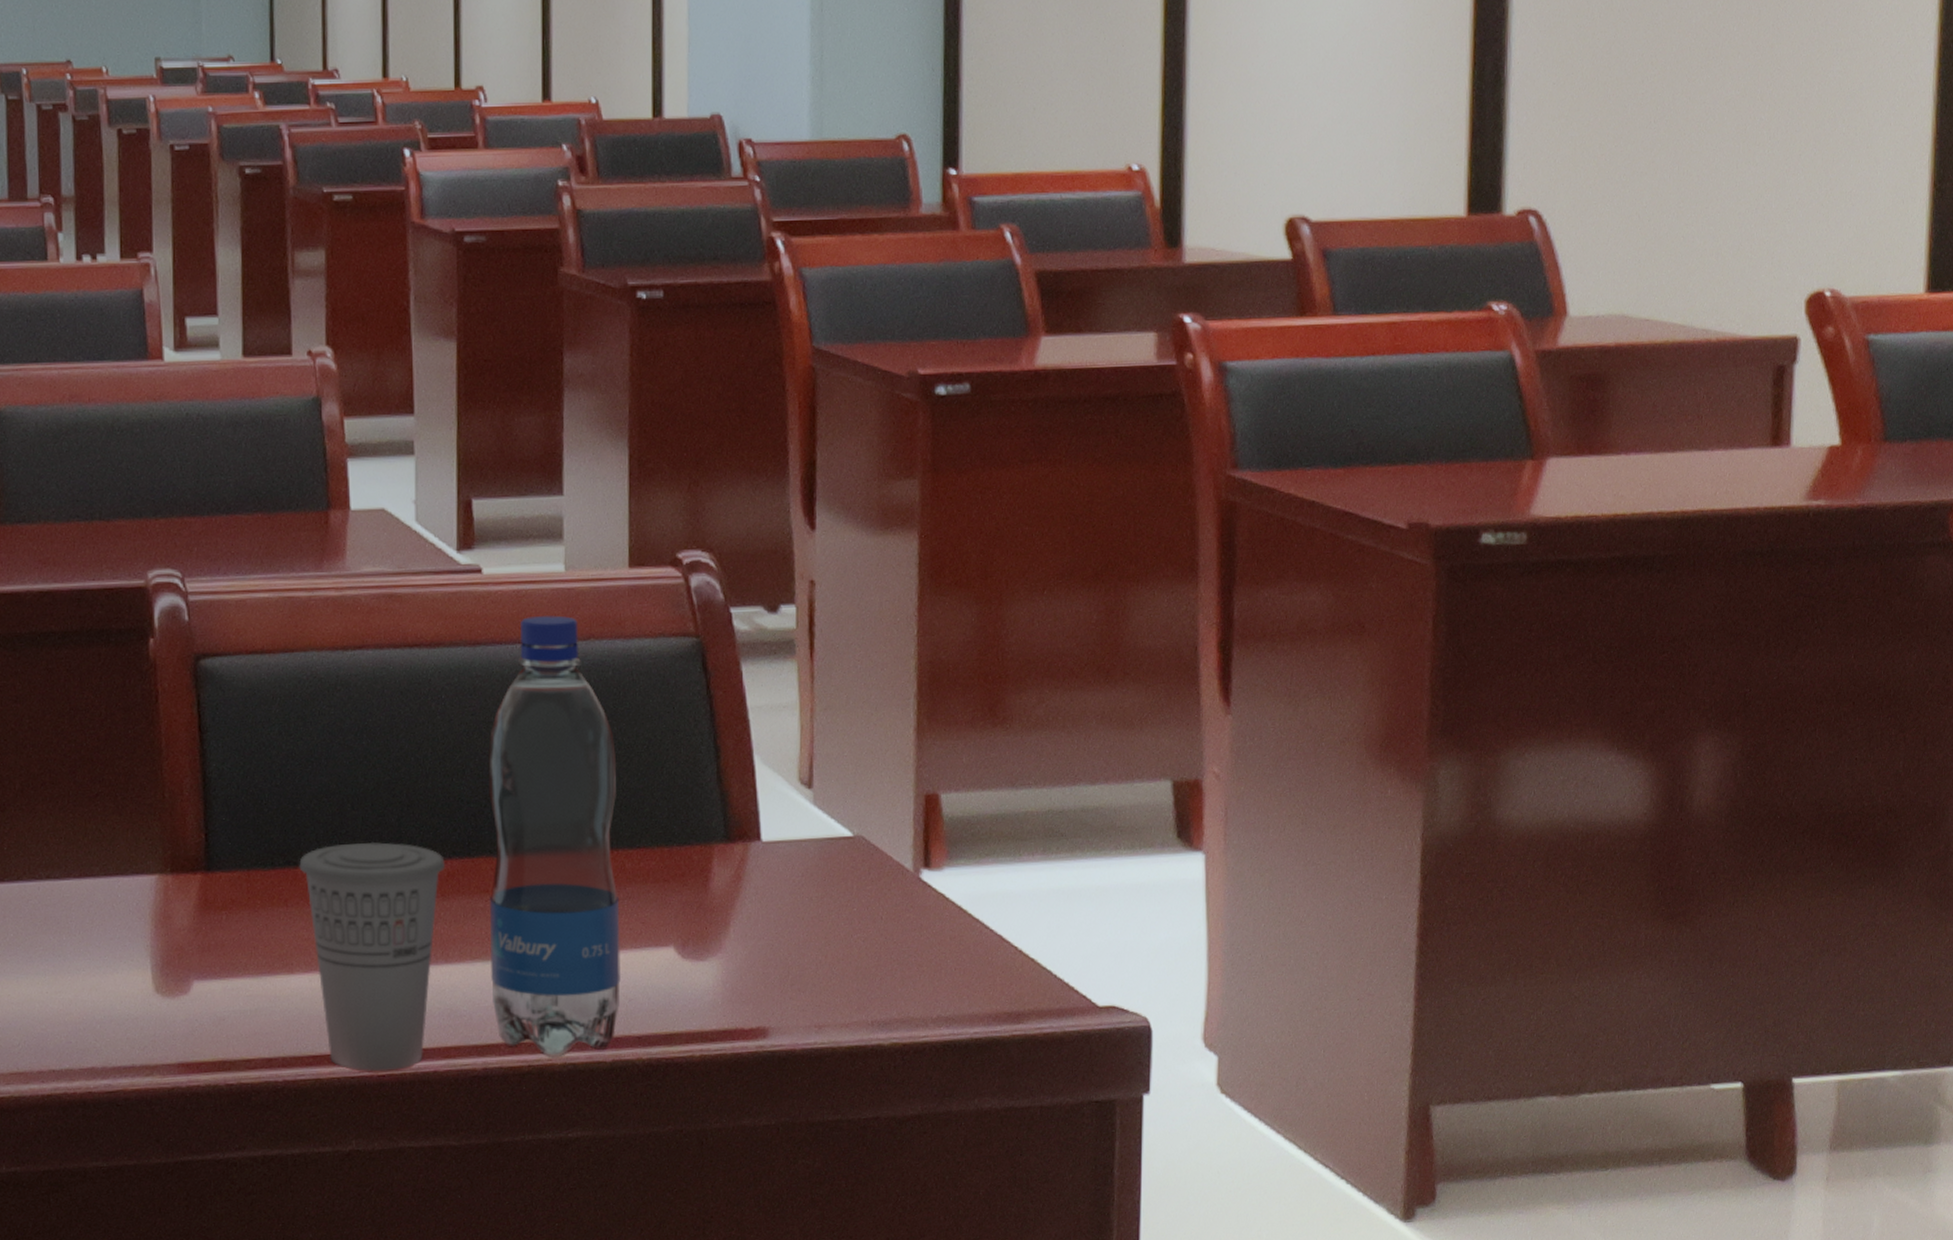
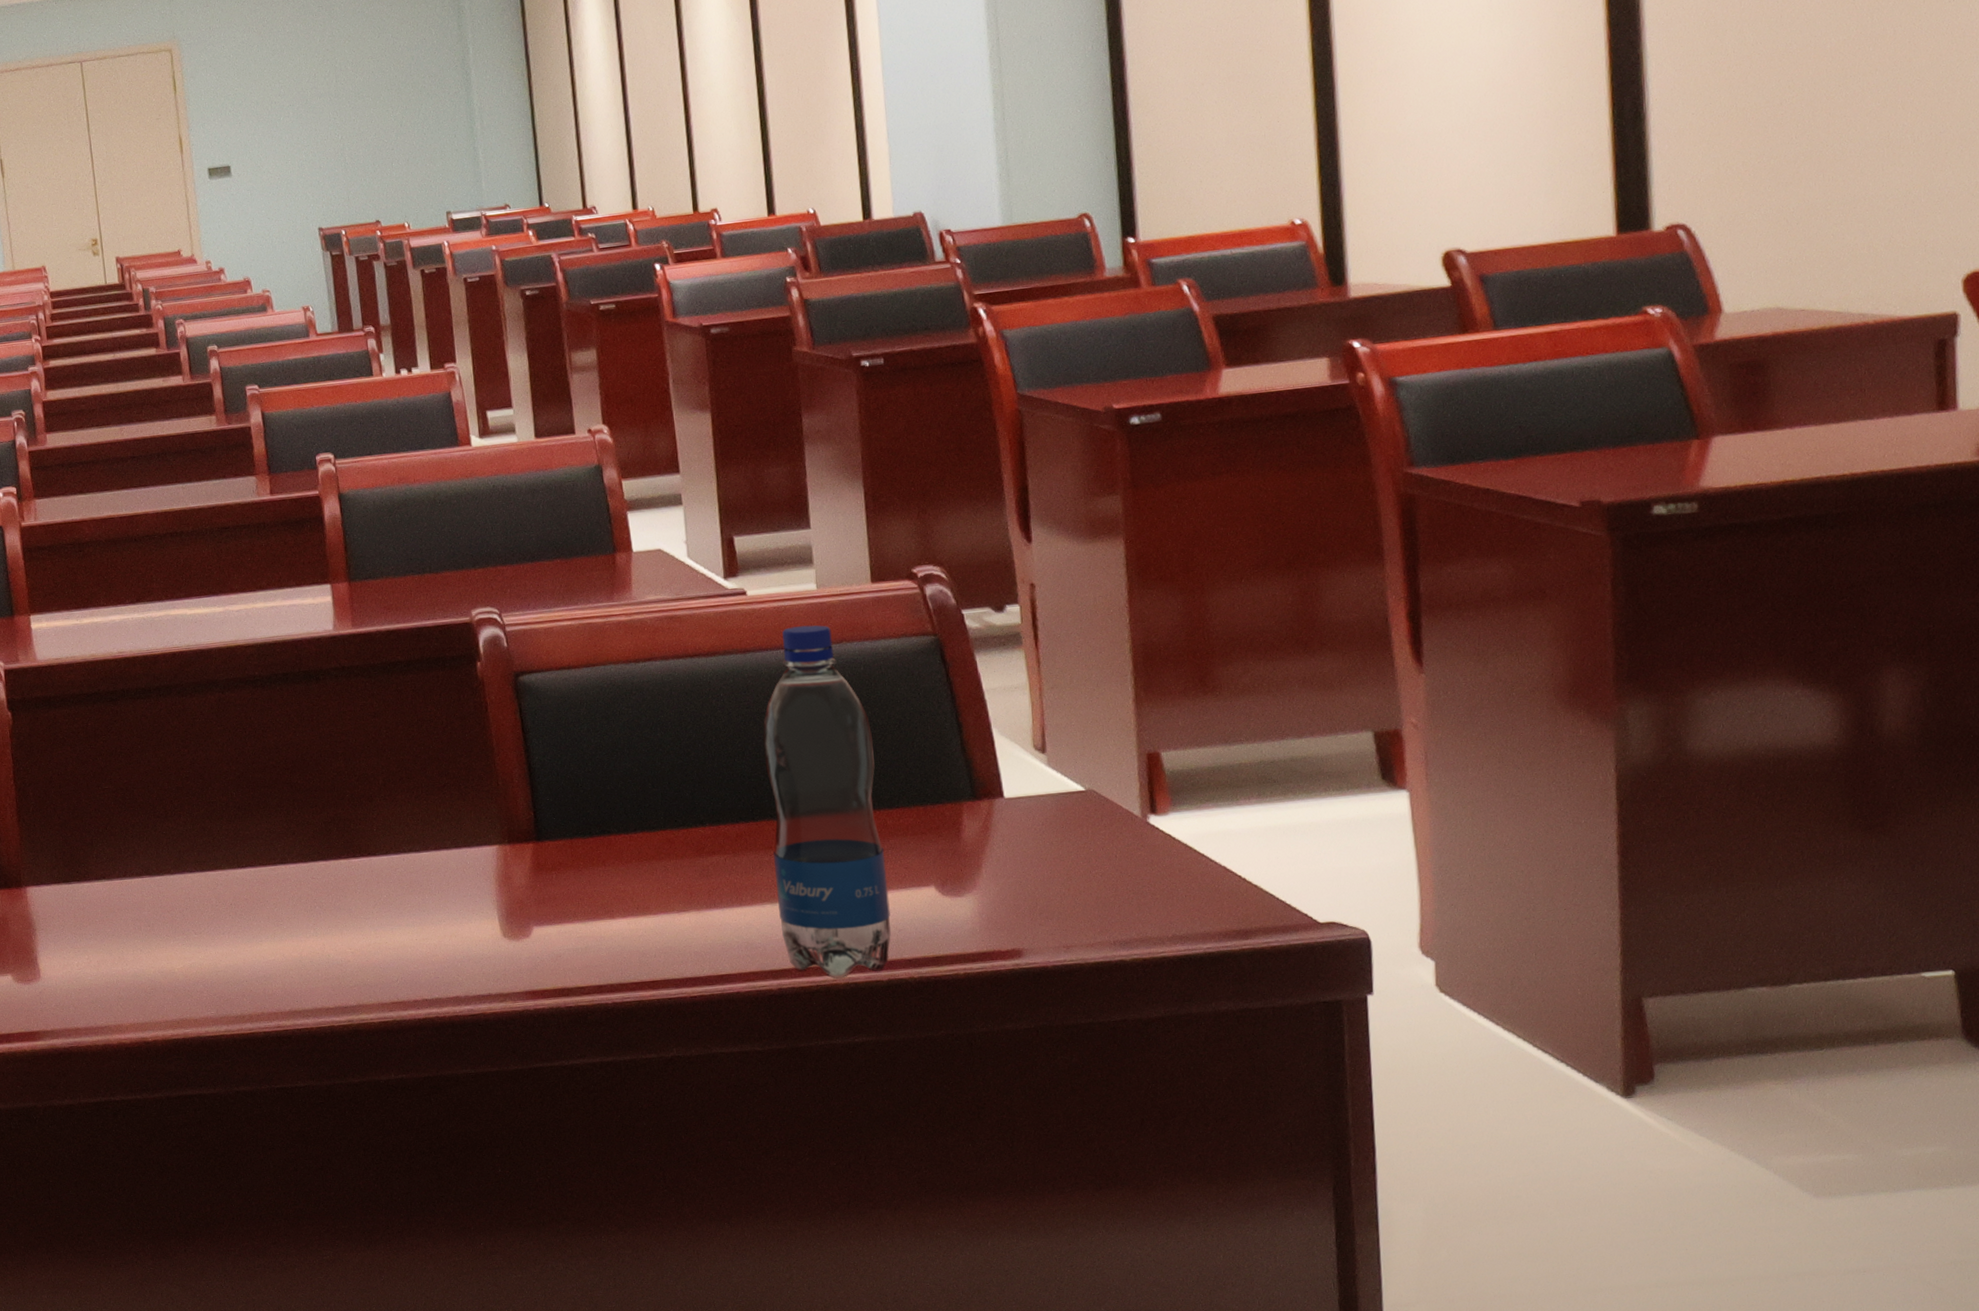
cup: present [299,841,446,1072] -> none [612,812,734,994]

